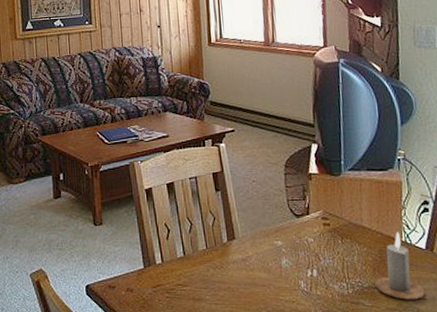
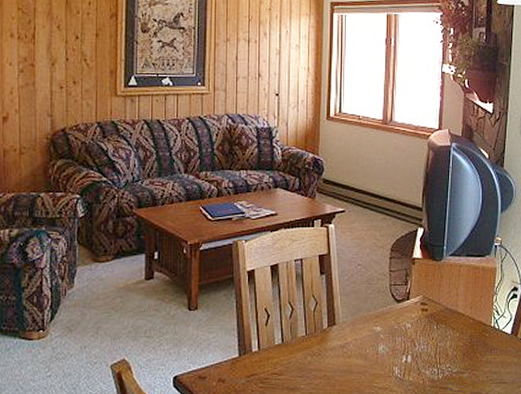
candle: present [375,231,425,300] -> none [463,317,506,384]

